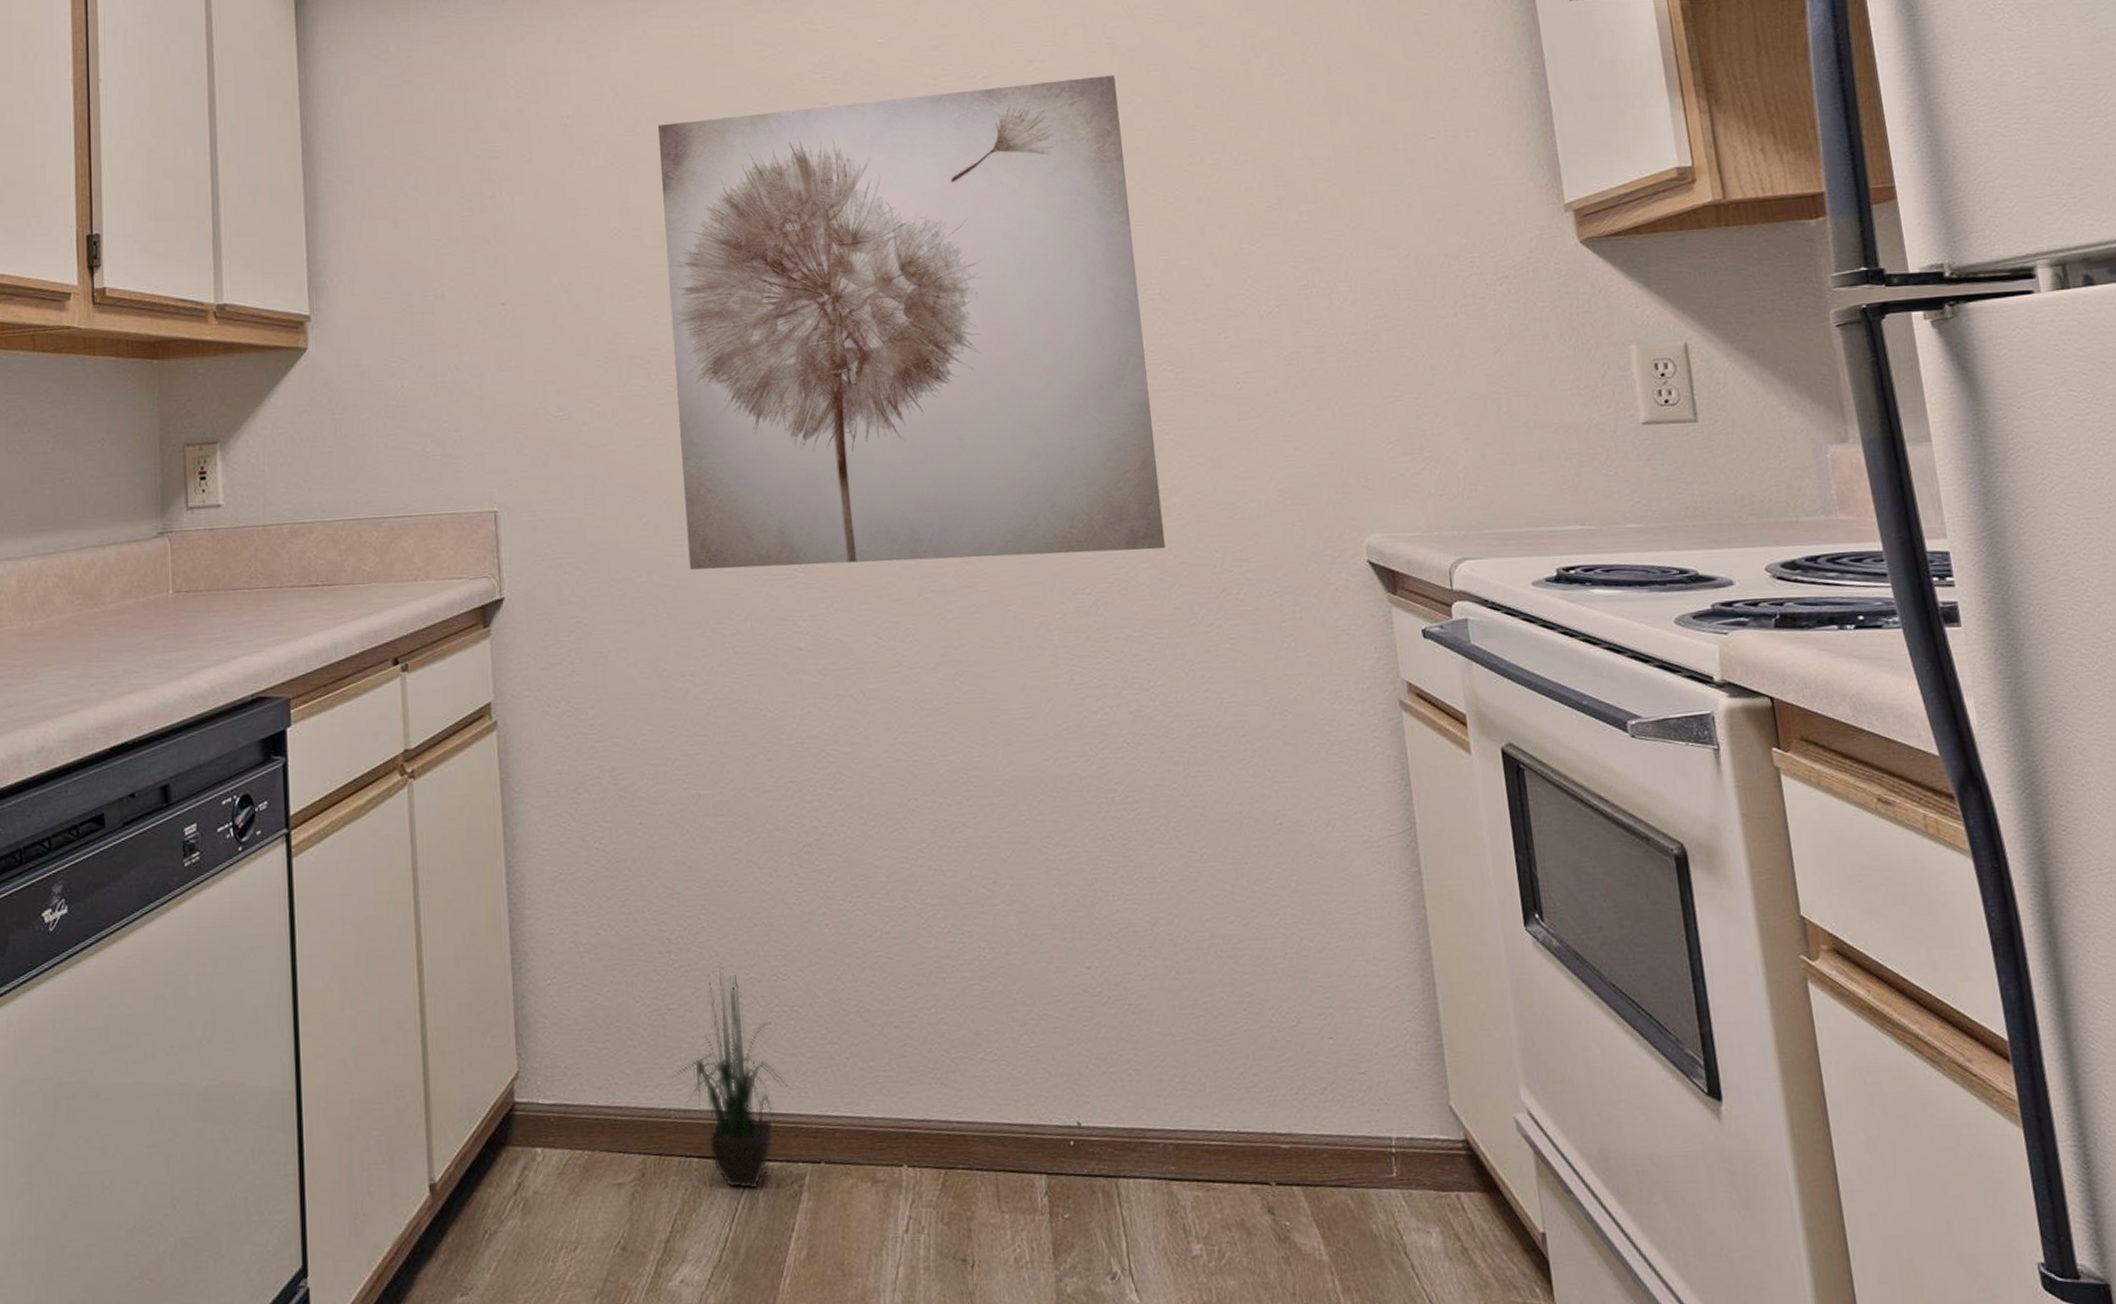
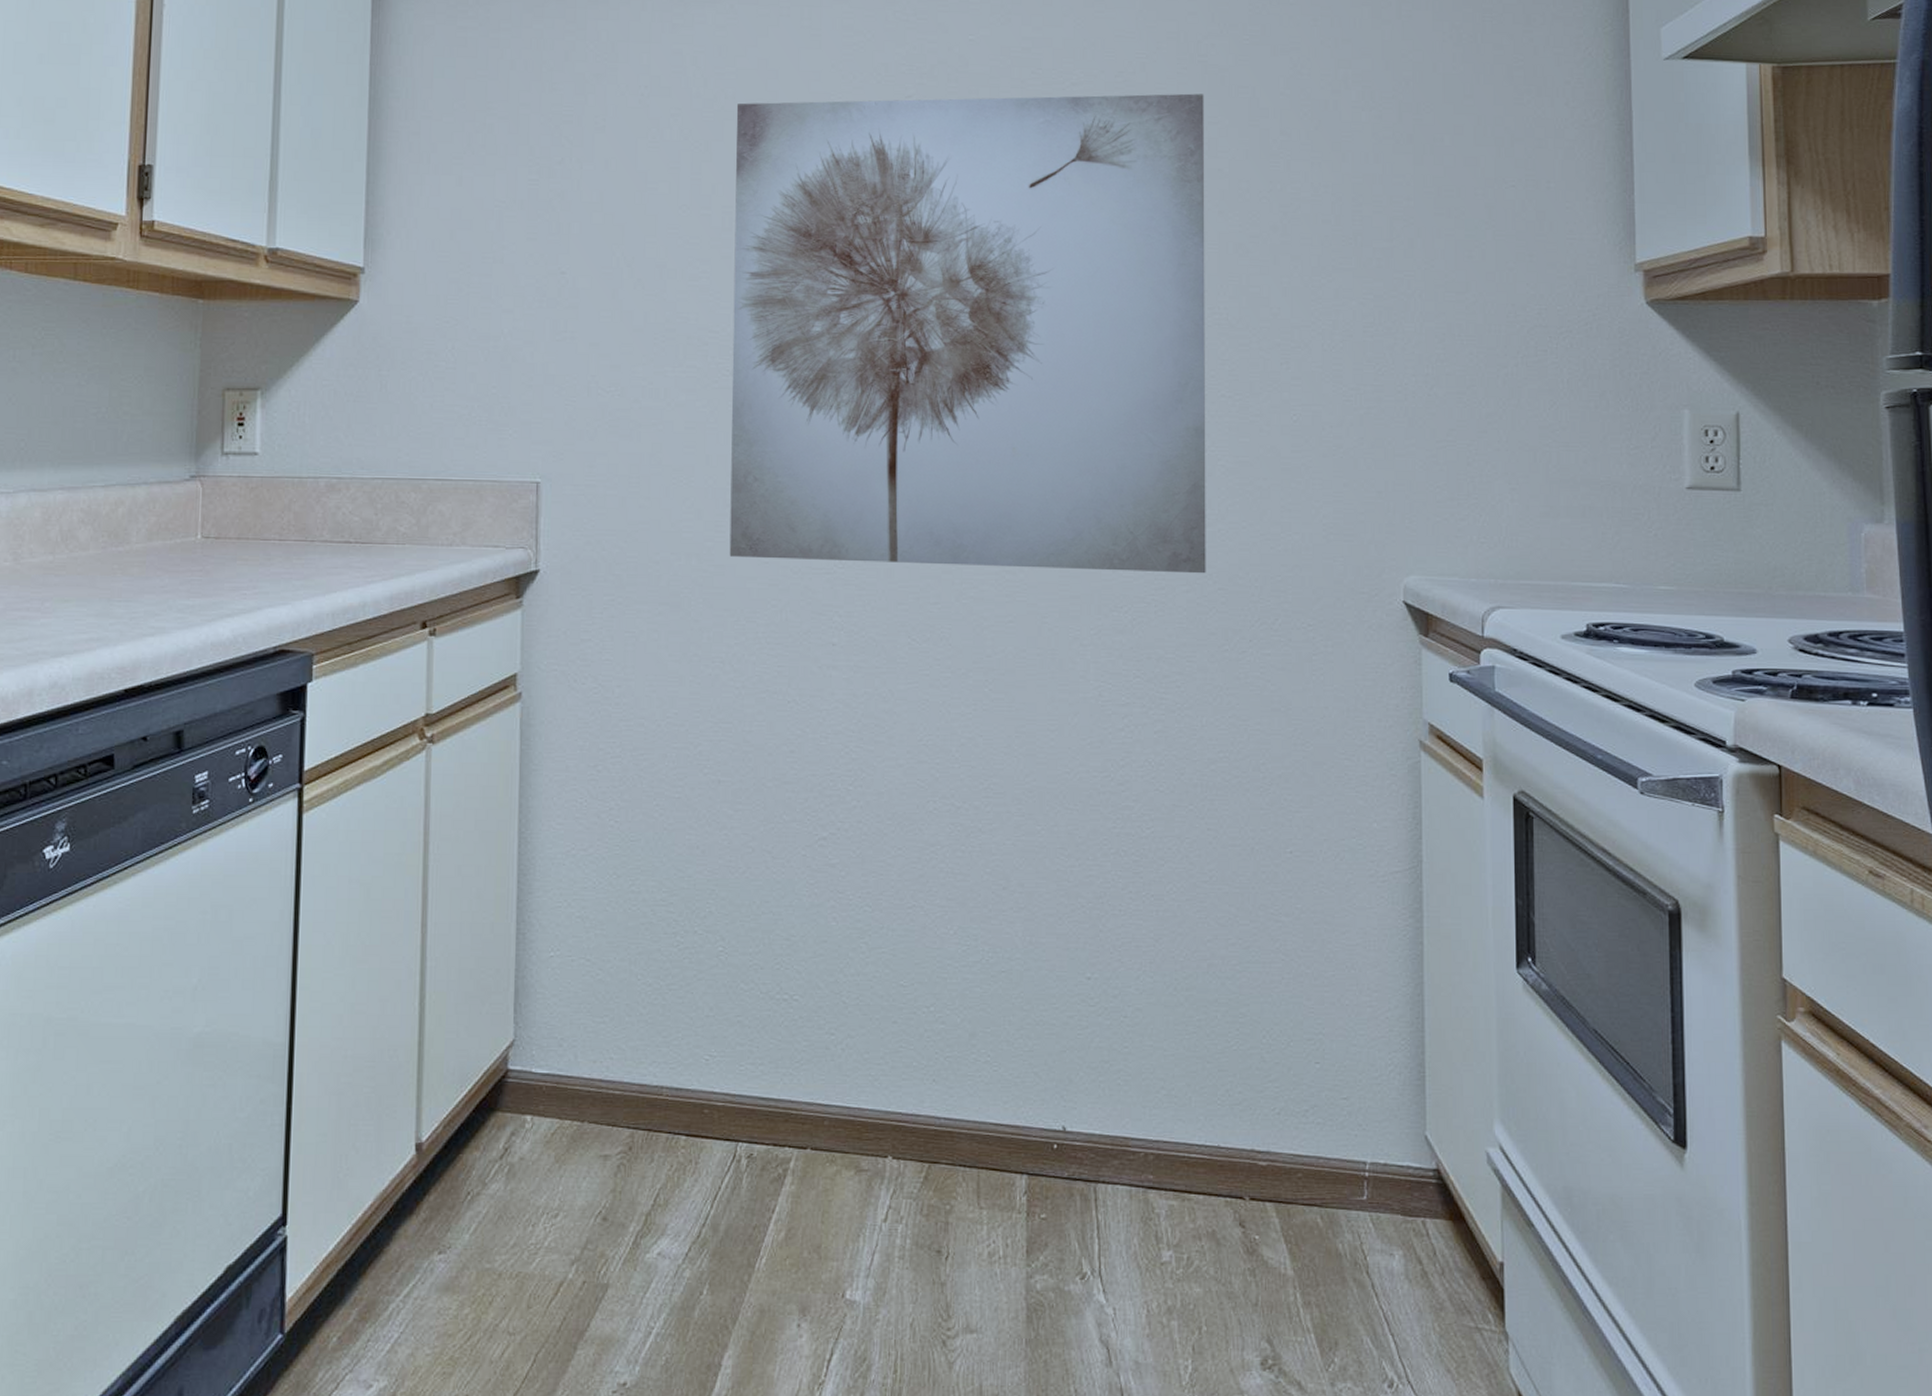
potted plant: present [672,969,789,1190] -> none [667,954,782,1170]

